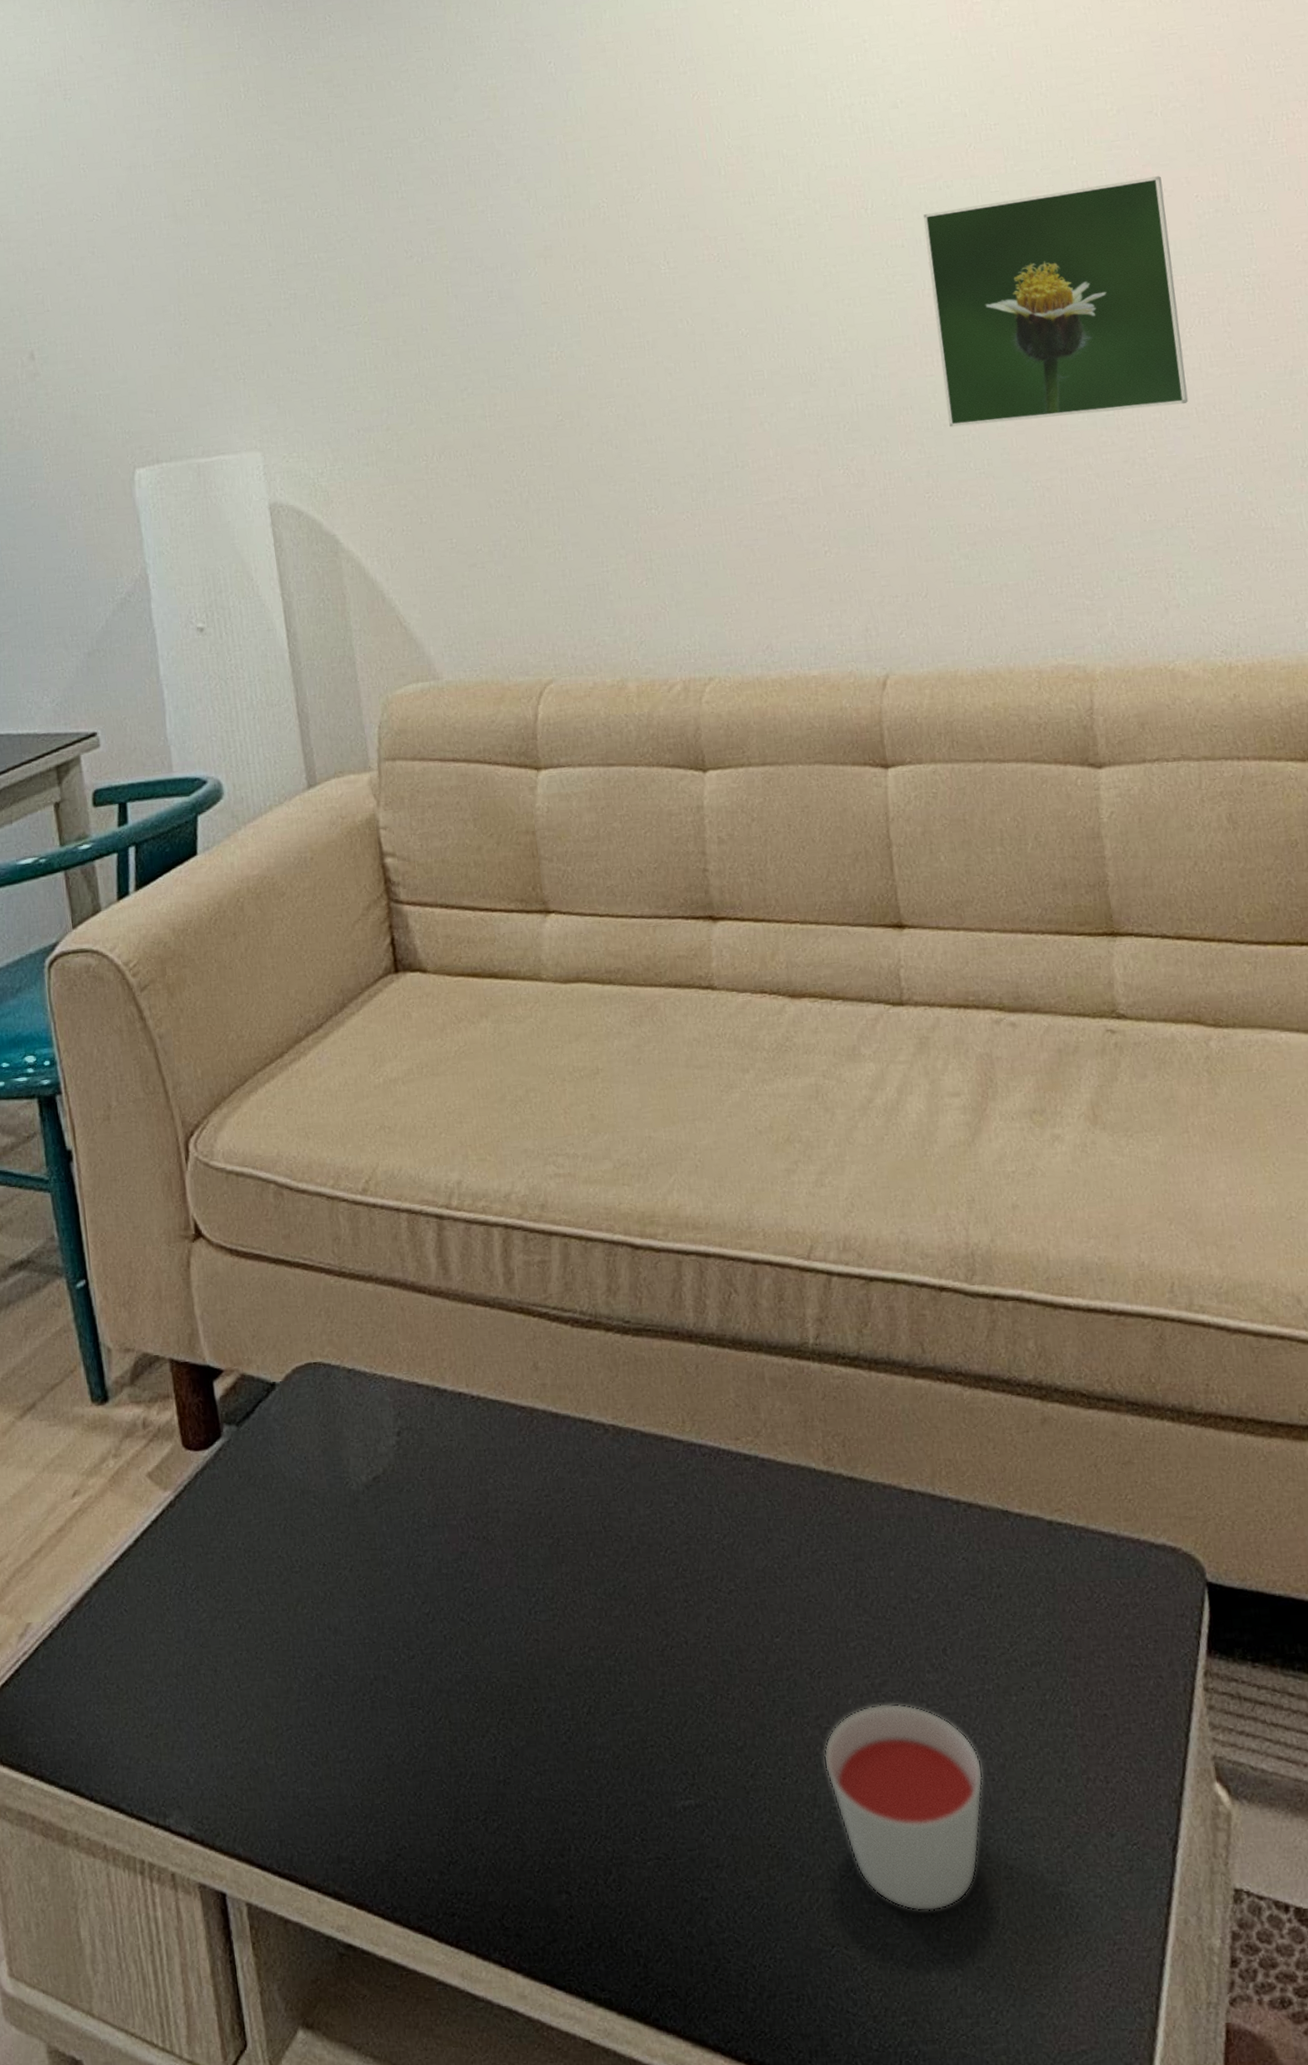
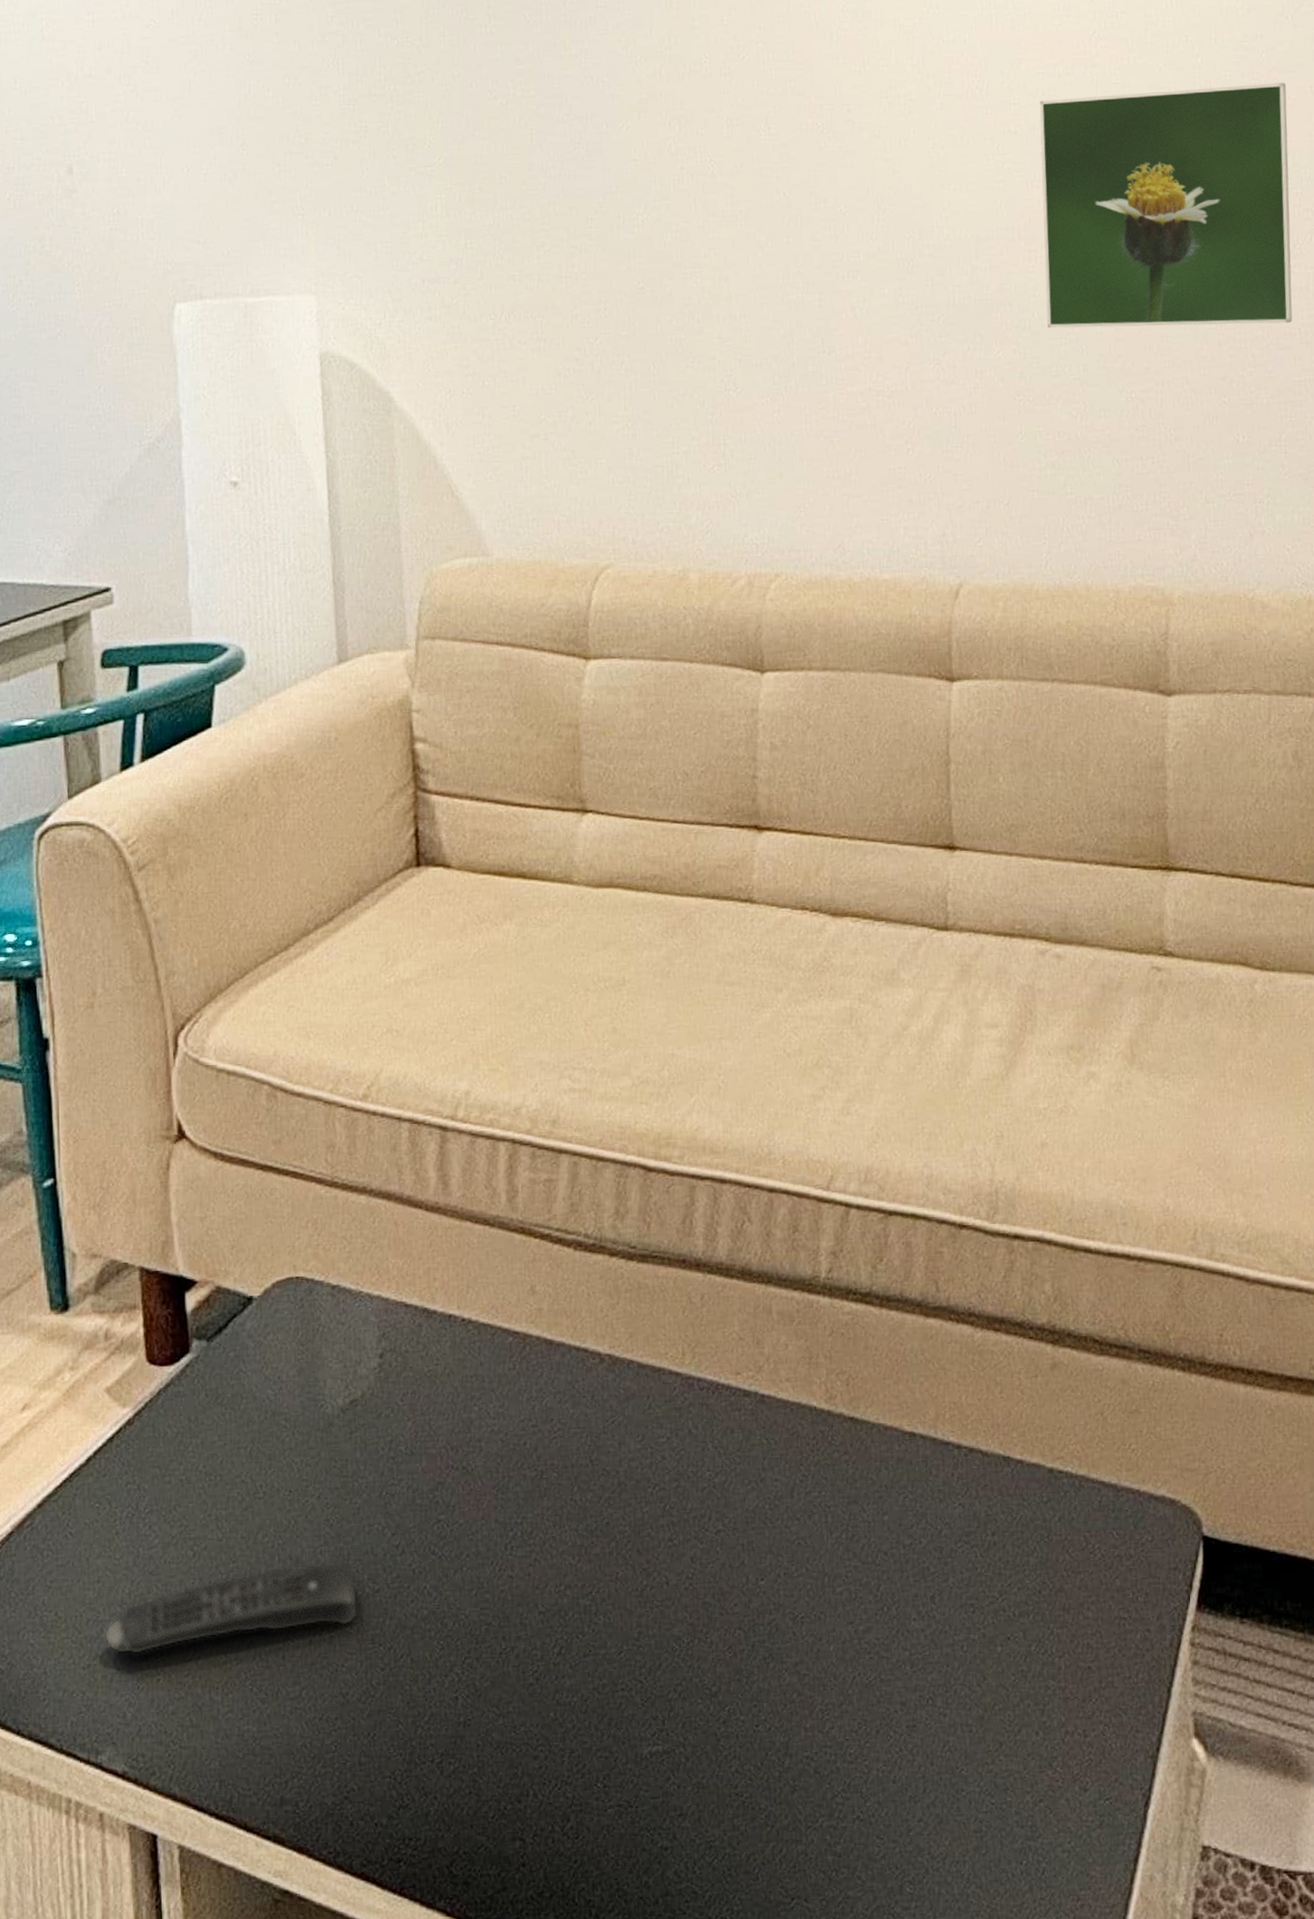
remote control: none [163,1630,397,1723] -> present [104,1562,359,1655]
candle: present [823,1703,984,1912] -> none [799,1651,961,1864]

